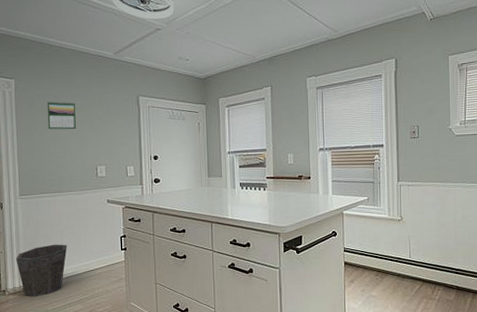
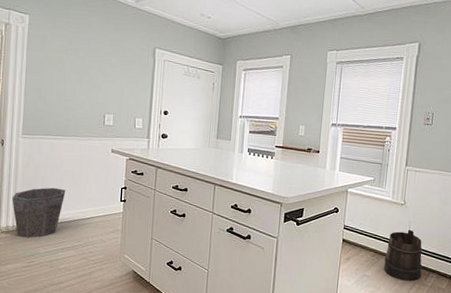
calendar: present [47,101,76,130] -> none [58,42,89,74]
bucket: none [389,244,427,297] -> present [384,229,423,282]

